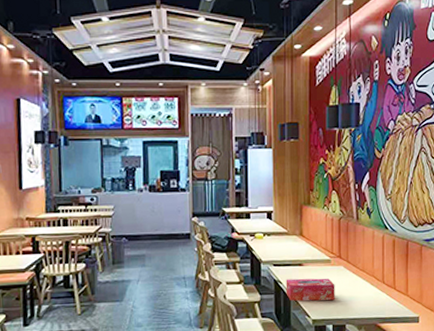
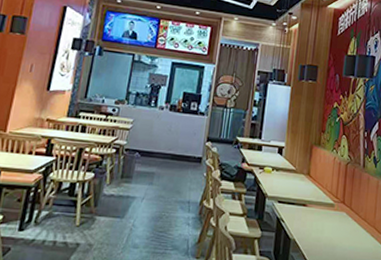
tissue box: present [286,278,335,301] -> none [287,218,336,248]

